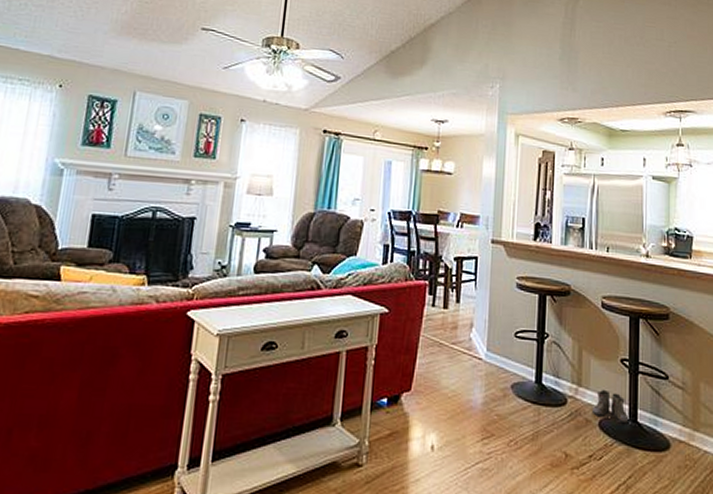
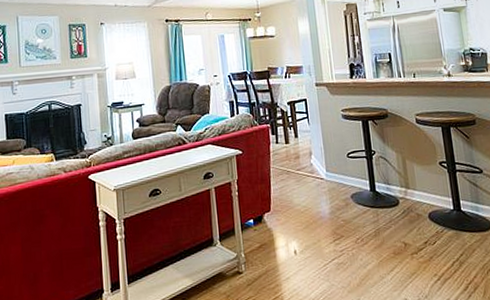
boots: present [591,389,631,424] -> none [421,188,455,213]

